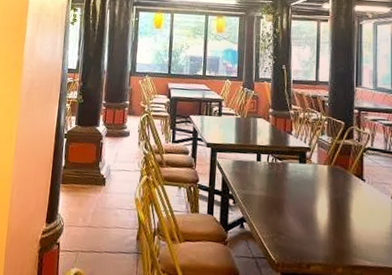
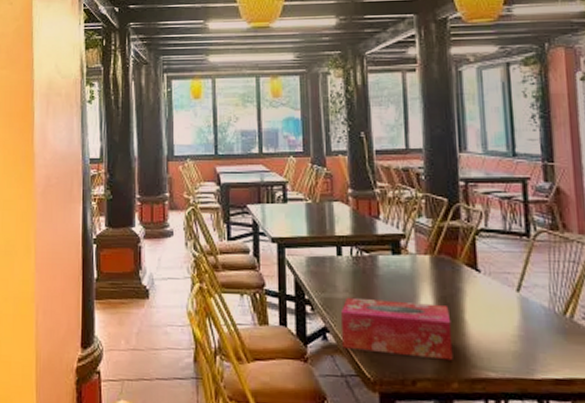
tissue box: none [255,194,340,250] -> present [341,297,453,361]

